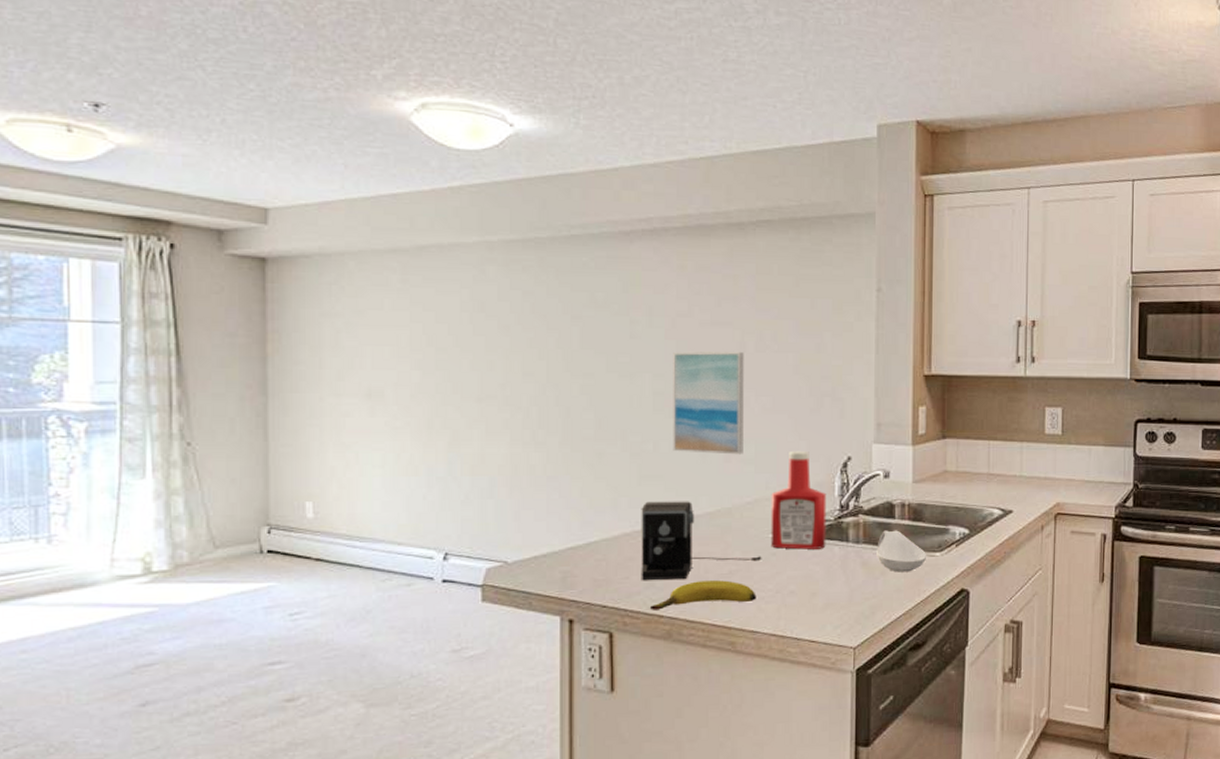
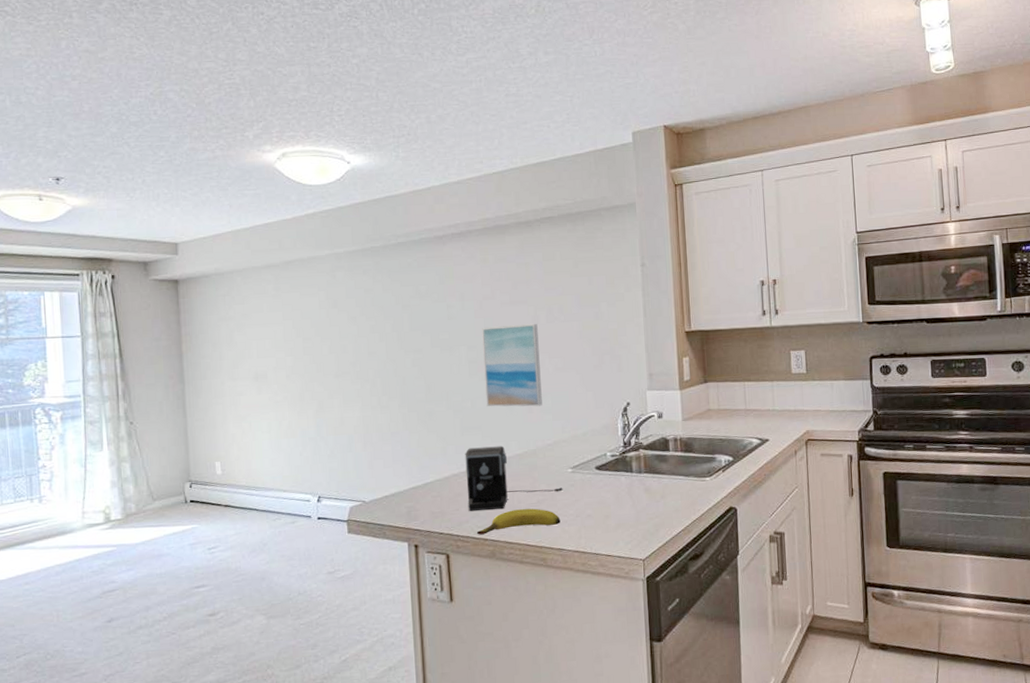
ketchup bottle: present [771,450,827,550] -> none [567,400,614,481]
spoon rest: present [877,530,927,573] -> none [656,460,699,496]

